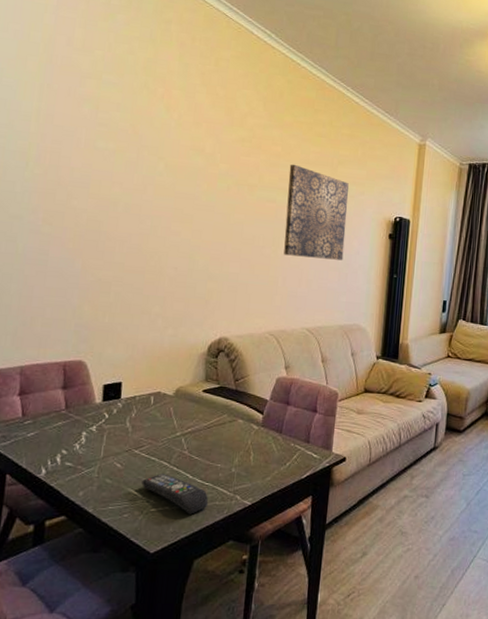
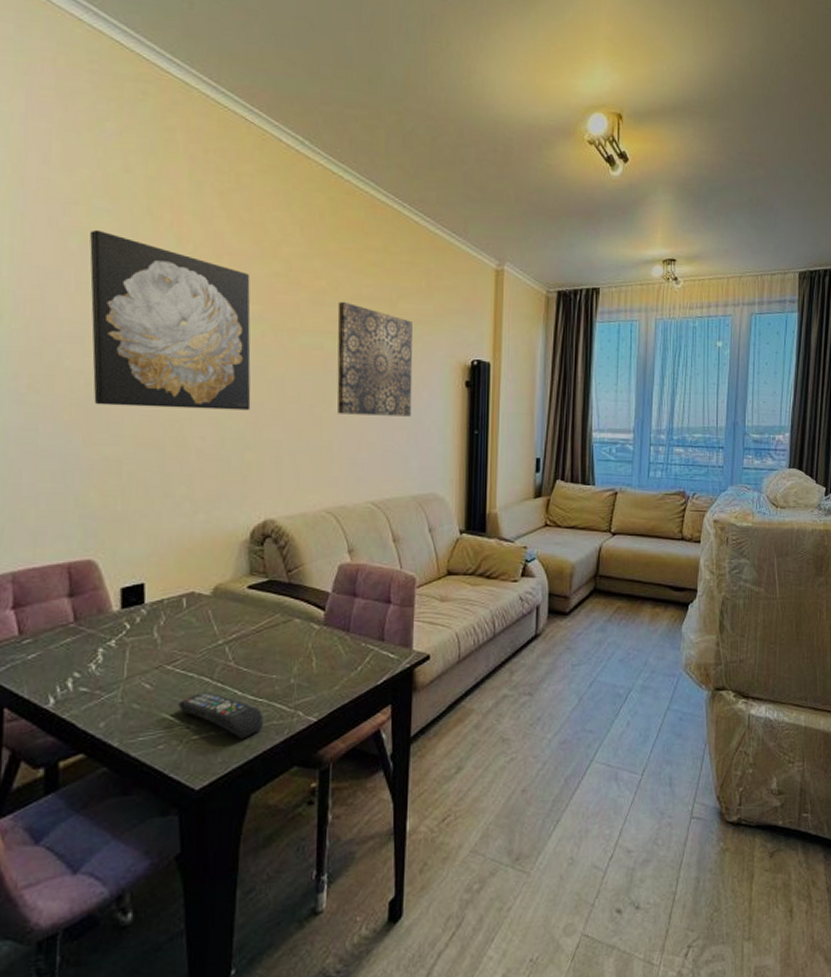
wall art: none [93,98,222,248] -> present [90,229,251,411]

